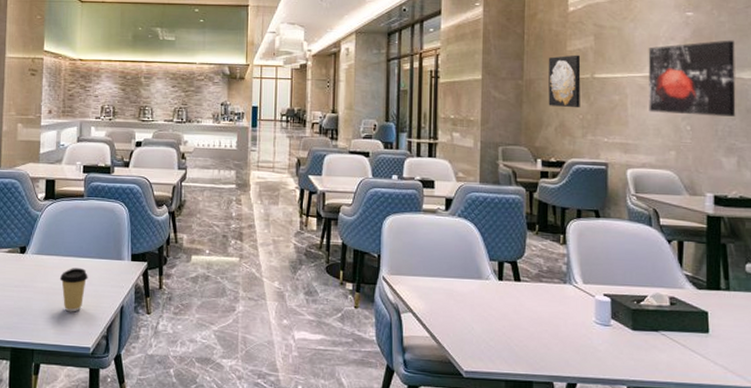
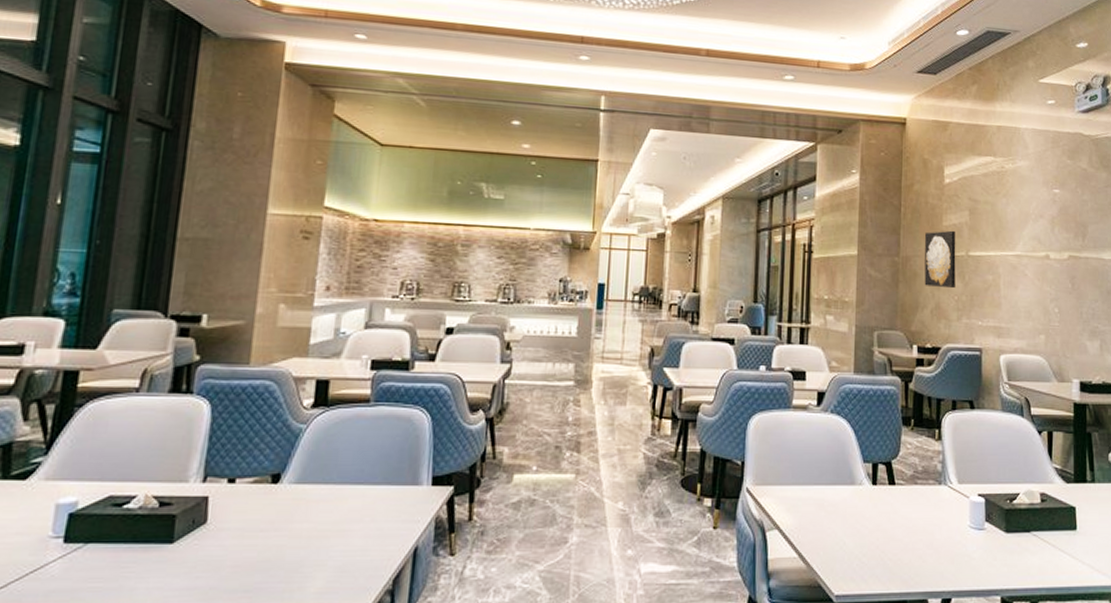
coffee cup: present [59,268,88,312] -> none [327,499,370,561]
wall art: present [648,40,736,117] -> none [1019,219,1098,299]

